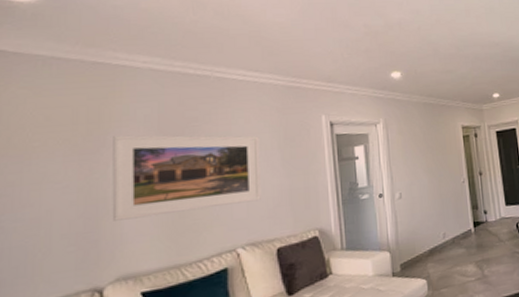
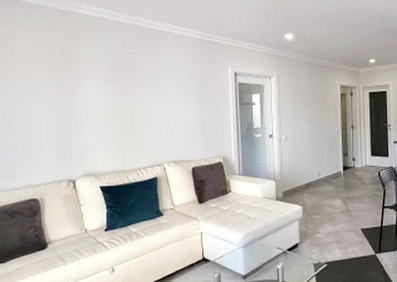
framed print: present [112,135,261,221] -> none [79,70,181,133]

